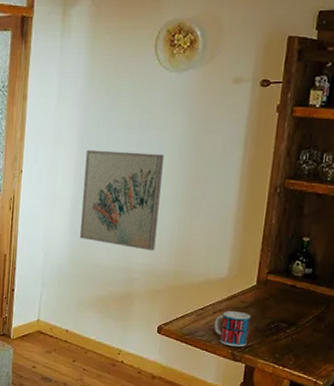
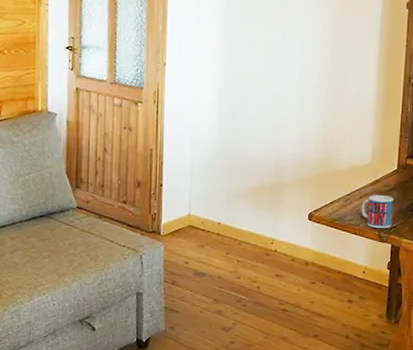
wall art: present [80,149,164,251] -> none [227,42,306,141]

